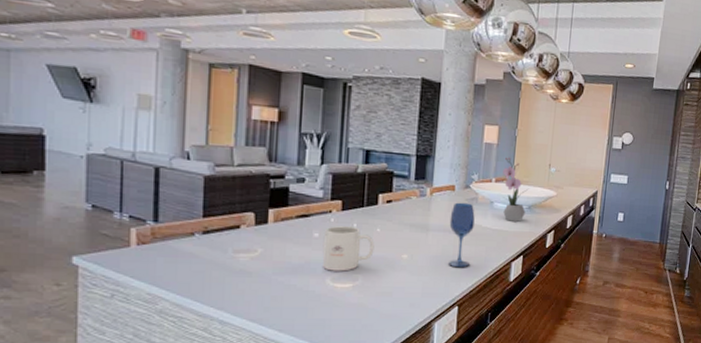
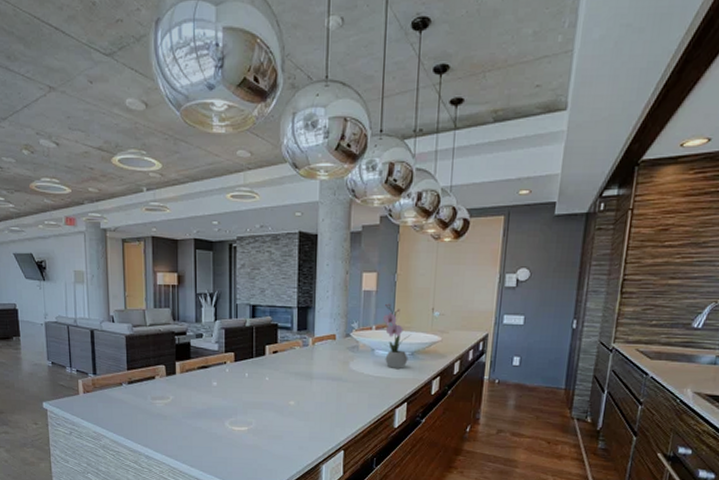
mug: present [322,226,375,272] -> none [221,375,264,416]
wineglass: present [447,202,475,268] -> none [332,351,357,414]

